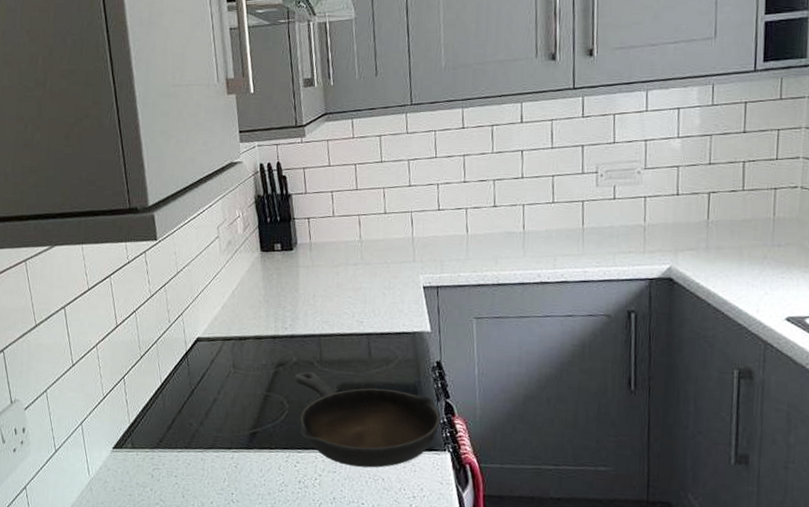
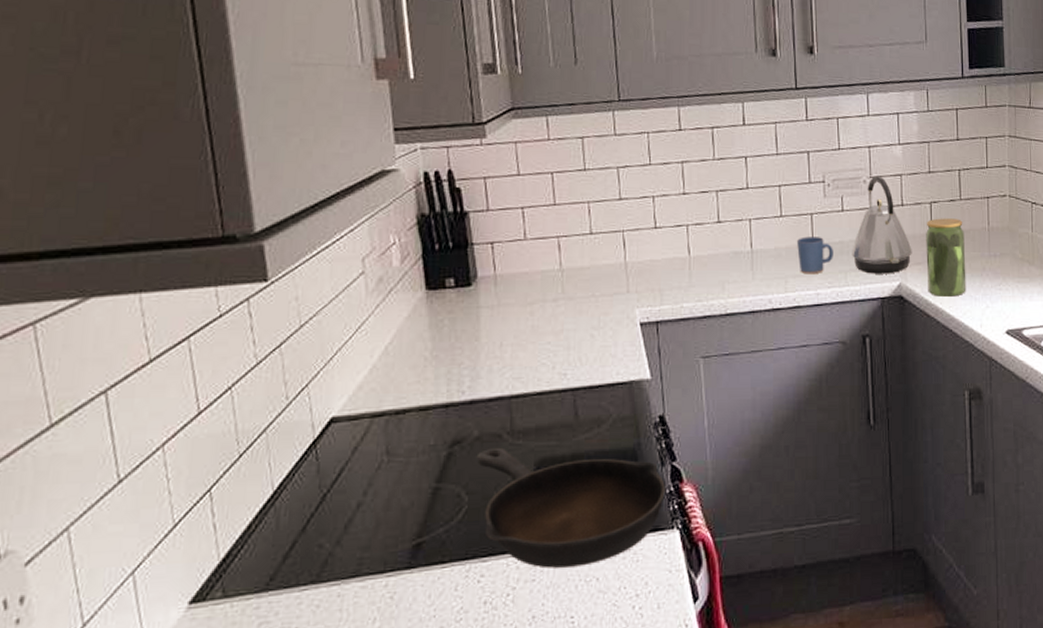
mug: none [566,221,603,254] -> present [796,236,833,273]
kettle: none [621,167,686,258] -> present [852,175,912,274]
jar: none [700,207,745,282] -> present [926,218,966,297]

